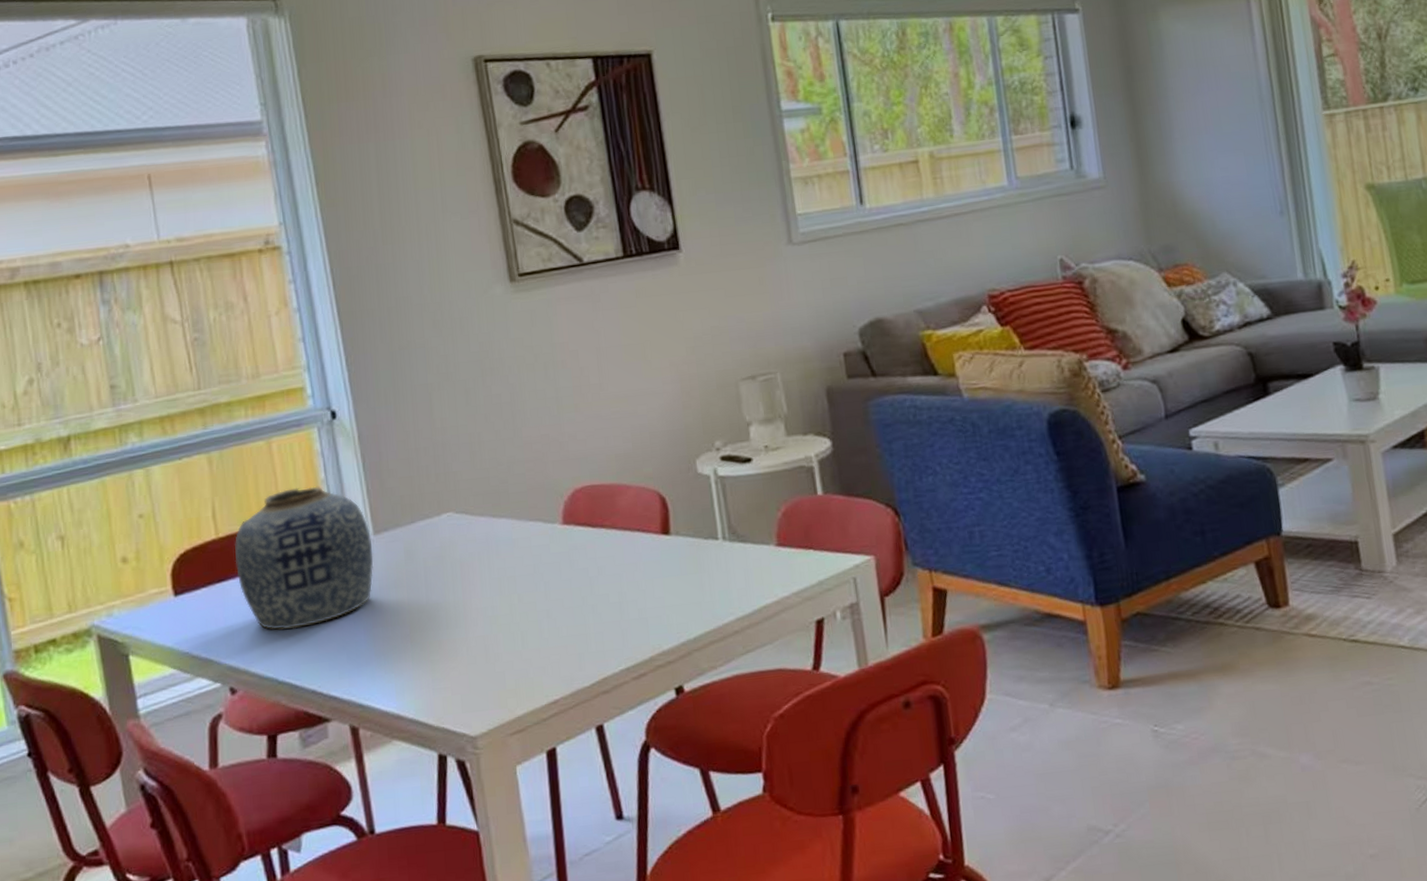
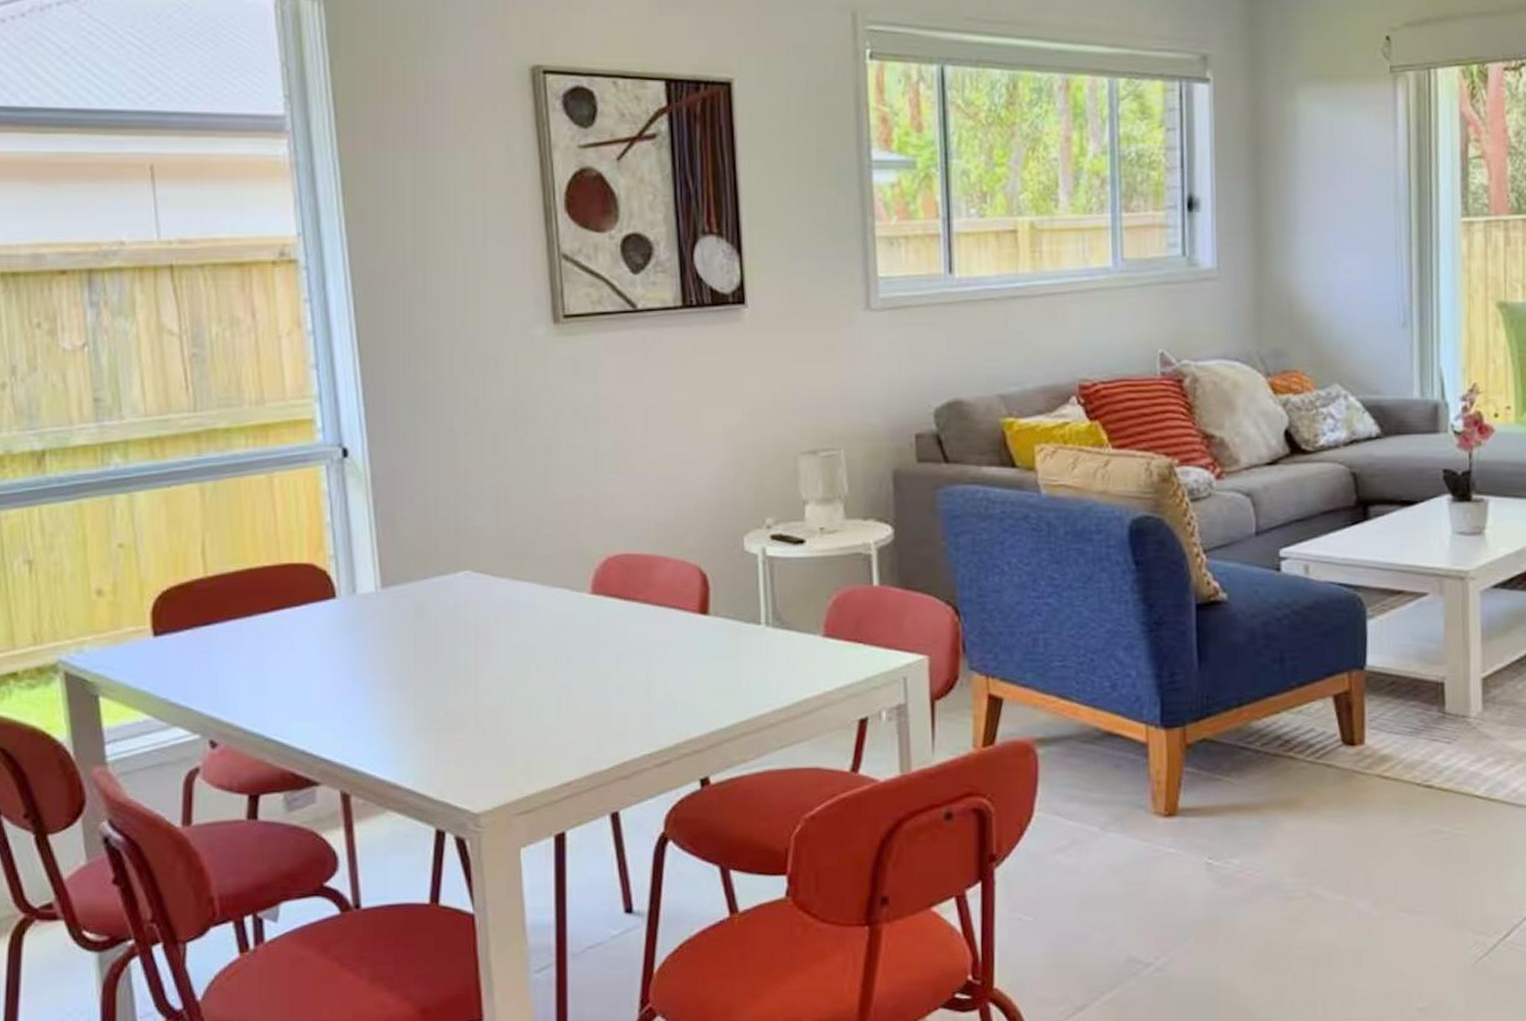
vase: present [235,486,373,630] -> none [224,529,379,683]

